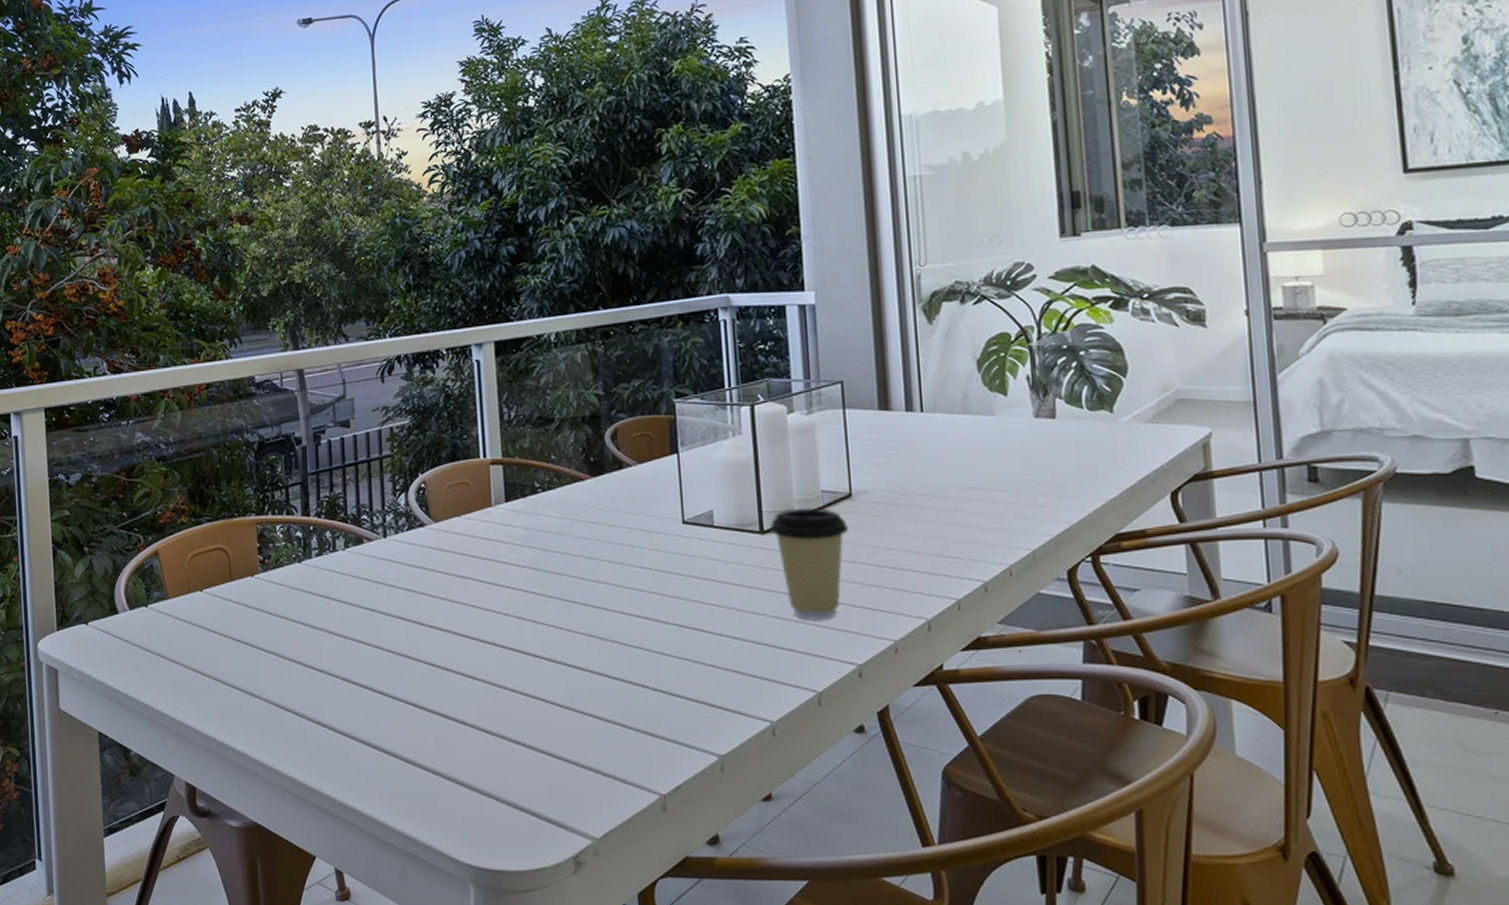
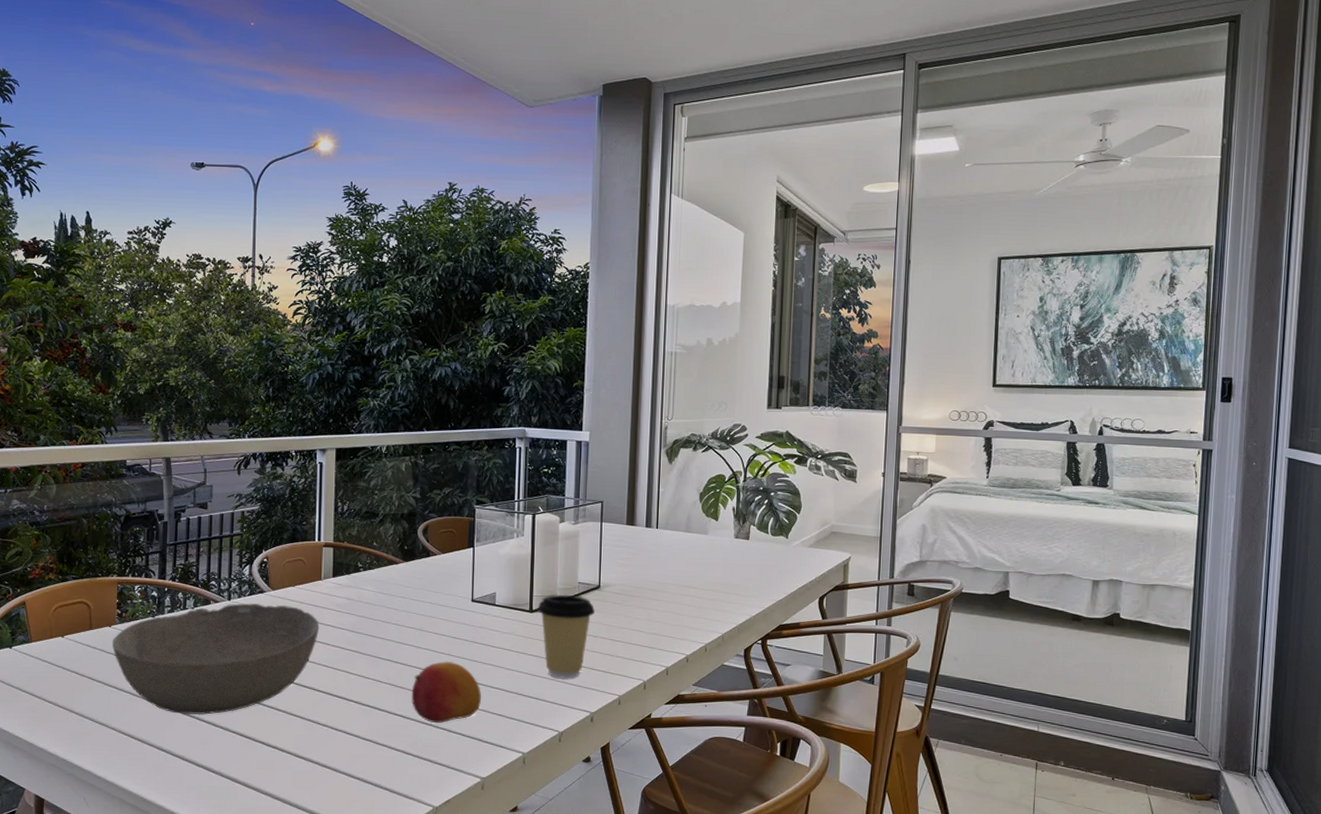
bowl: none [256,540,496,682] -> present [111,603,320,716]
fruit: none [617,602,708,685] -> present [411,661,481,724]

